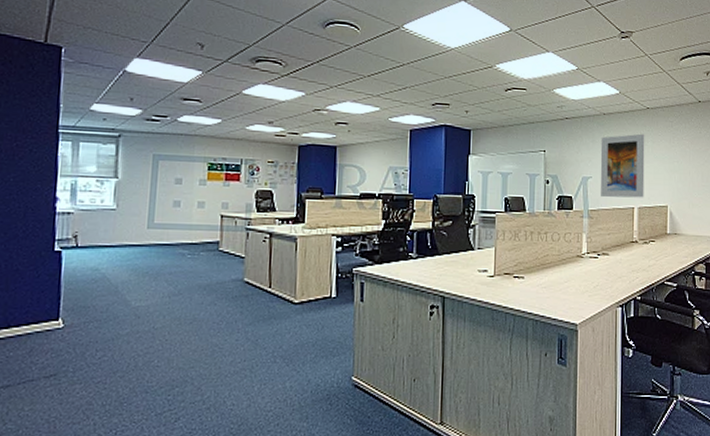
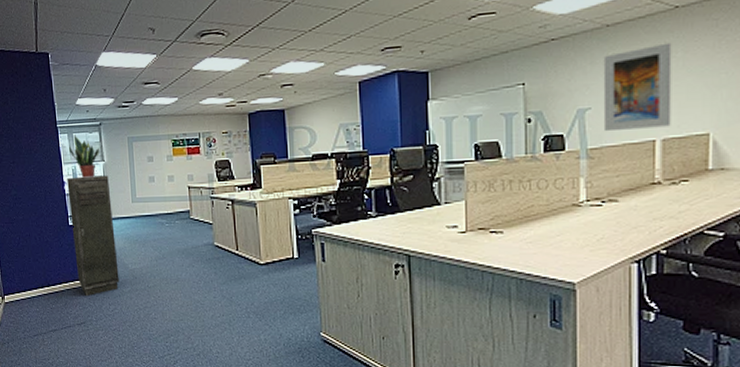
storage cabinet: none [55,193,121,341] -> present [67,175,119,297]
potted plant: none [70,144,113,196] -> present [68,135,99,178]

